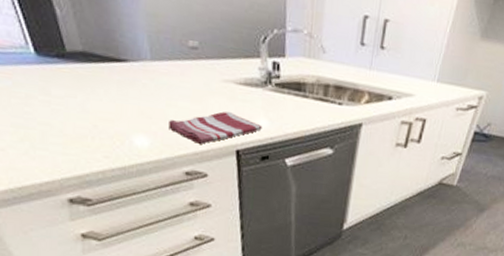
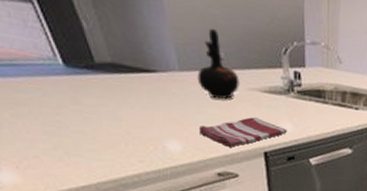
ceramic jug: none [169,14,214,92] -> present [197,28,239,100]

